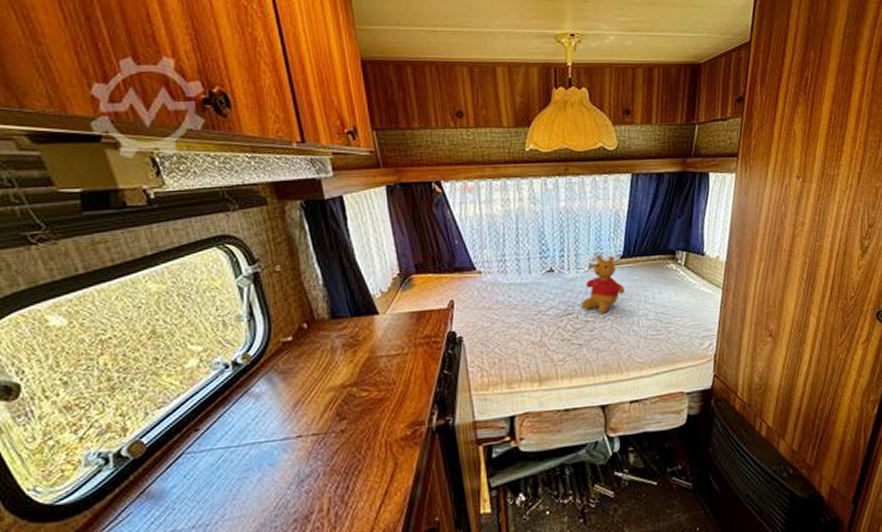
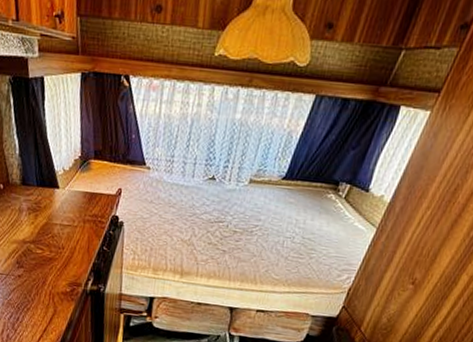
stuffed bear: present [580,255,625,314] -> none [233,172,279,228]

